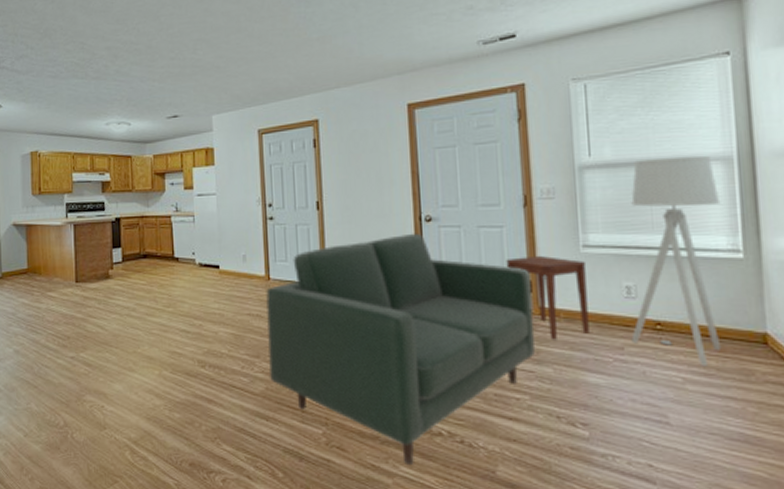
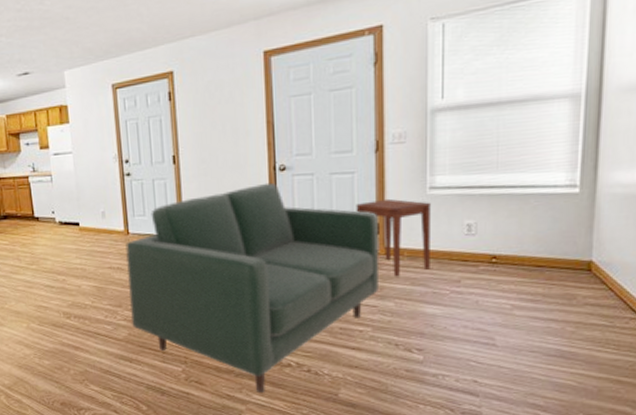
floor lamp: present [631,156,722,367] -> none [468,94,564,294]

